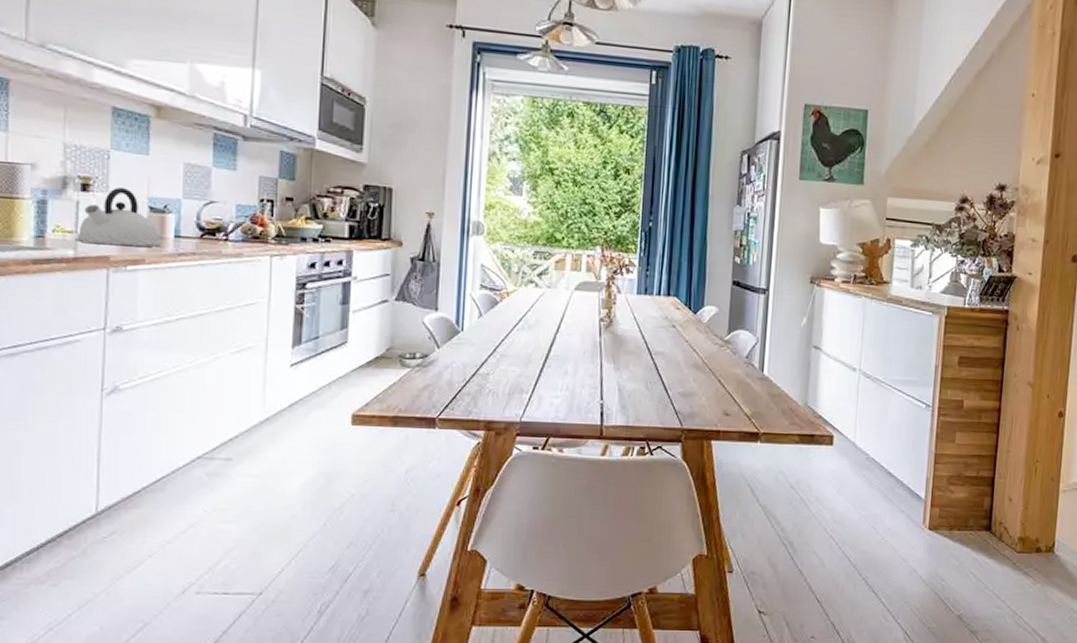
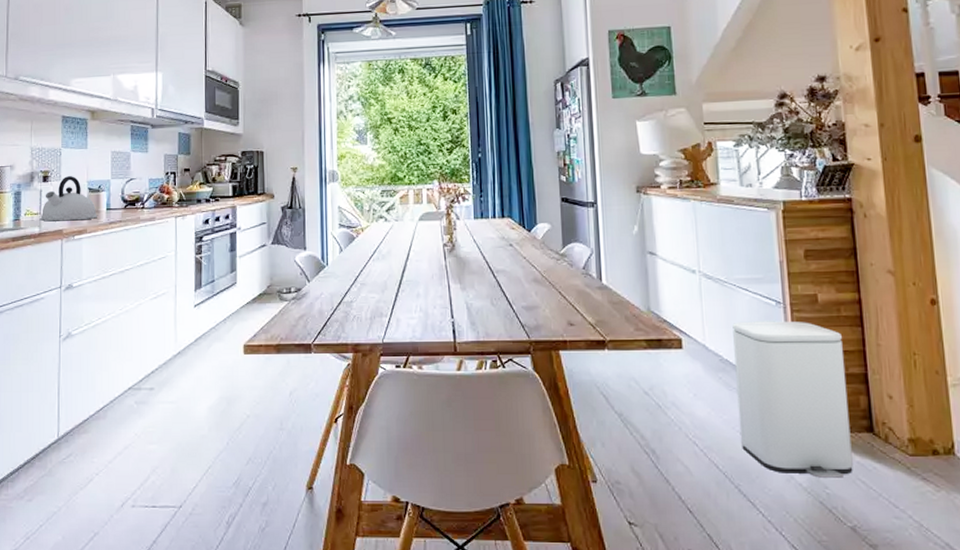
pedal bin: none [873,422,980,572] -> present [732,320,853,478]

